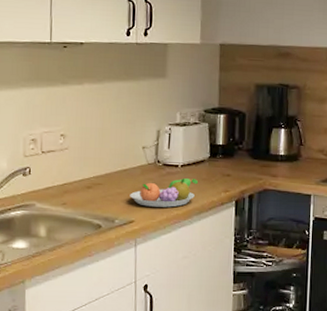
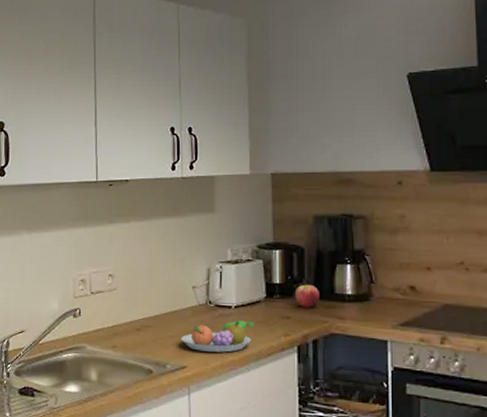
apple: none [235,146,257,168] -> present [294,284,319,309]

